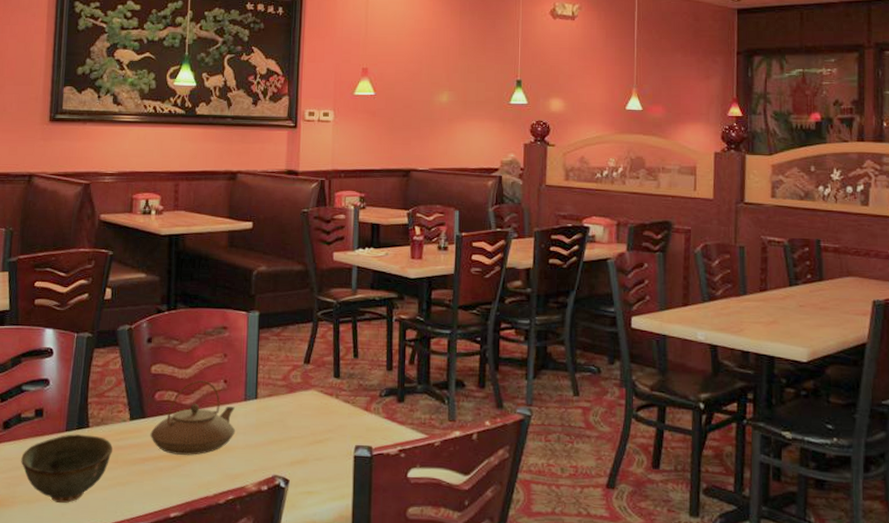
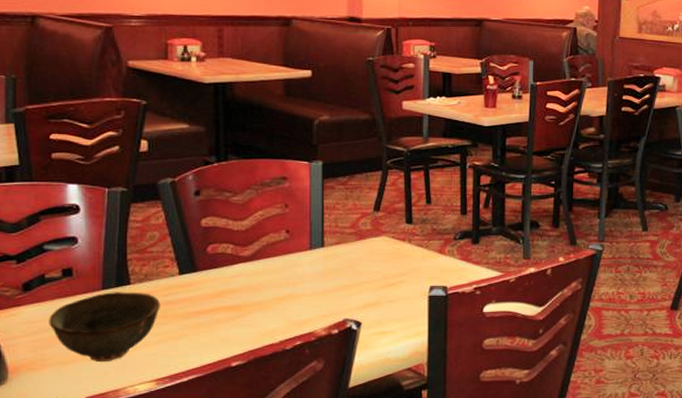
teapot: present [150,380,236,455] -> none [204,232,301,306]

